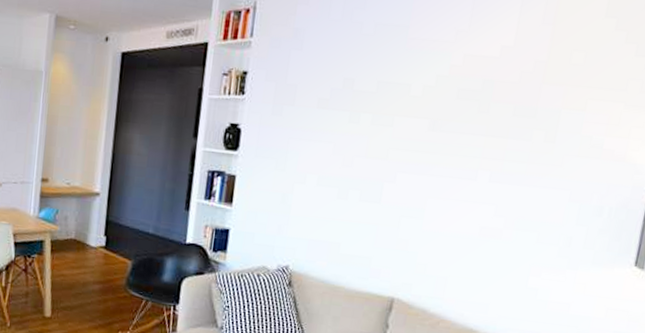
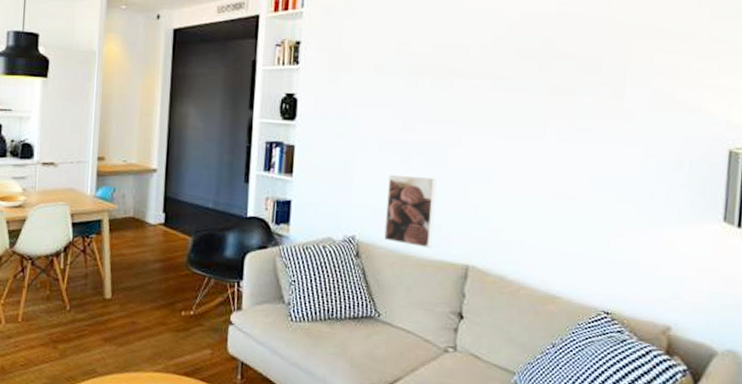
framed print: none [316,209,371,281] -> present [384,175,437,249]

